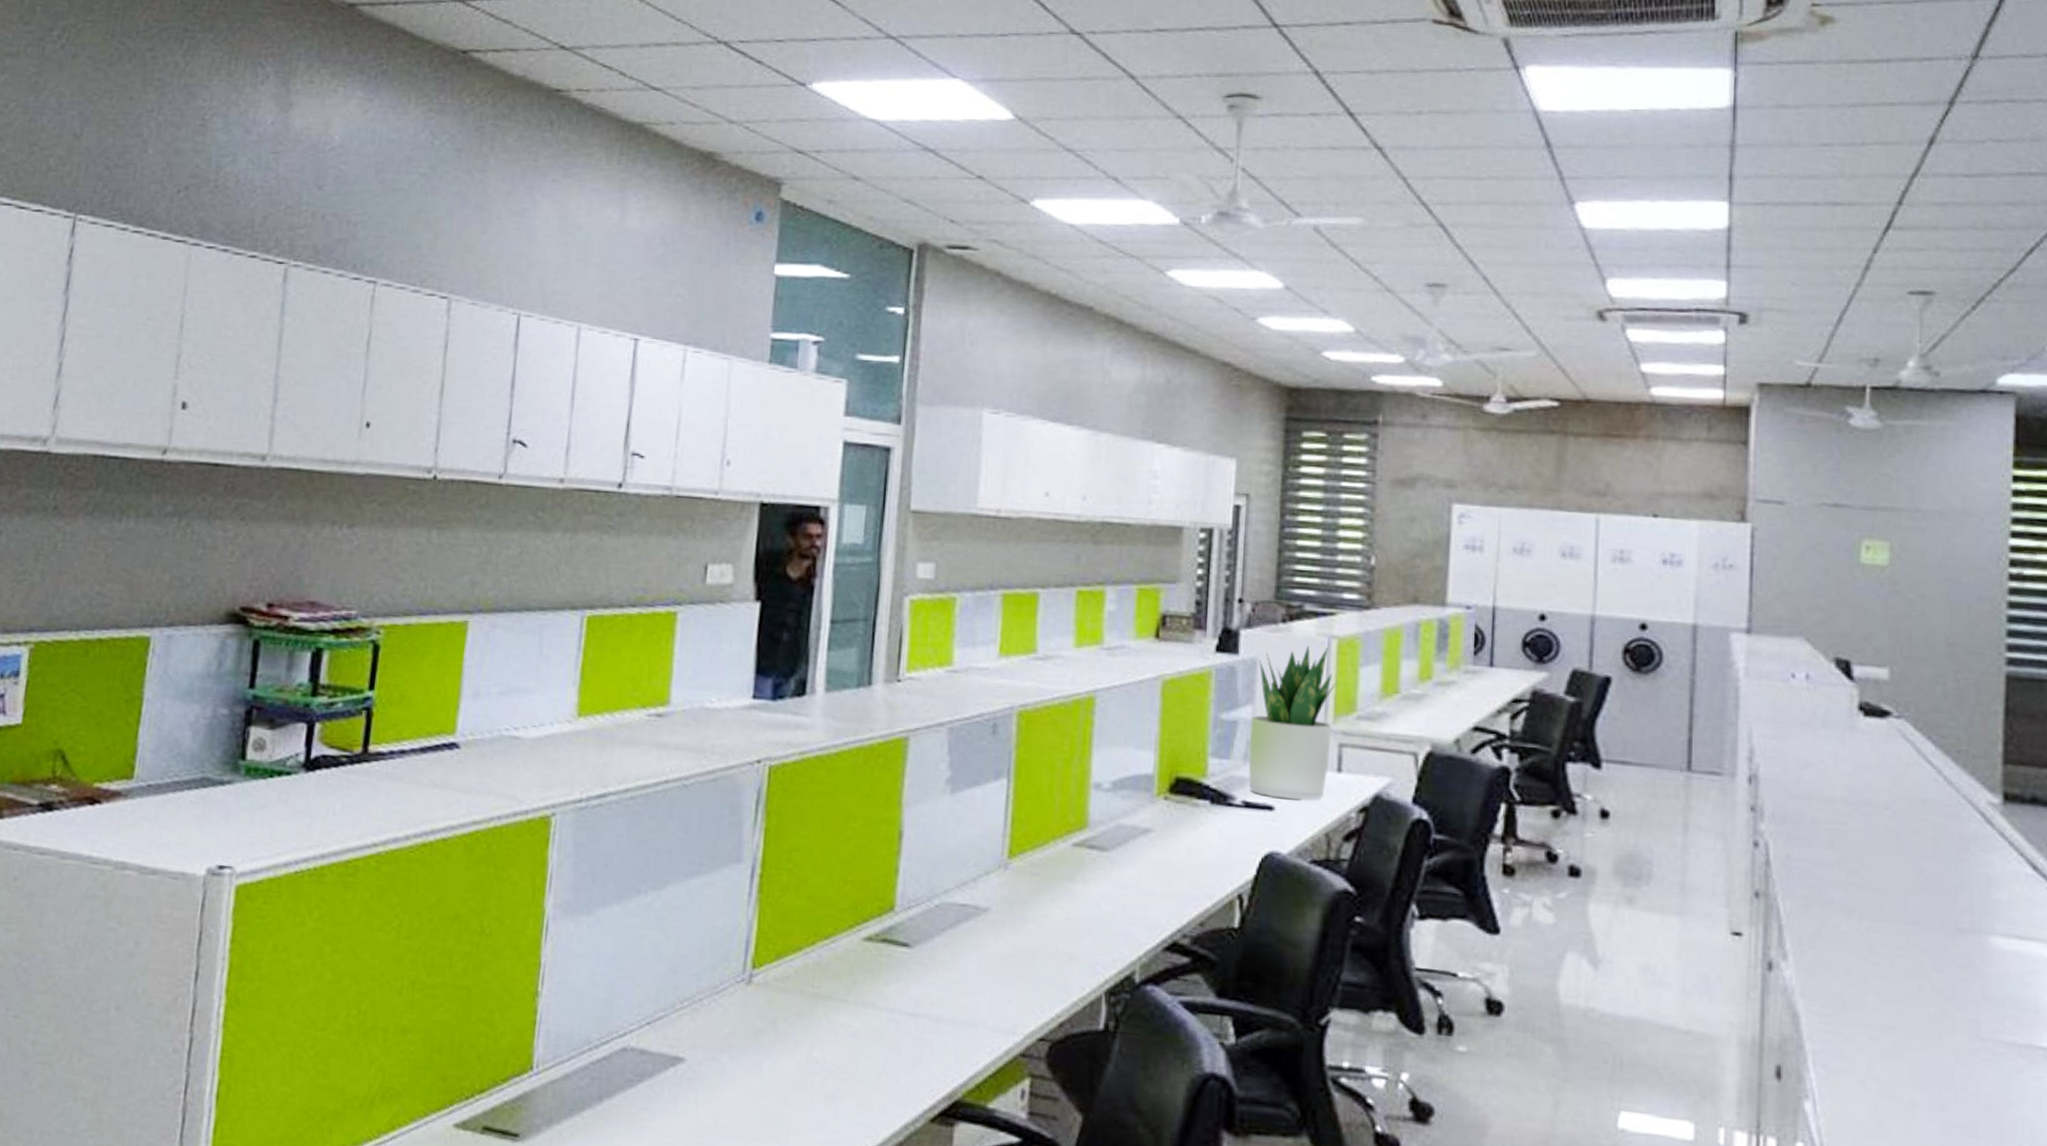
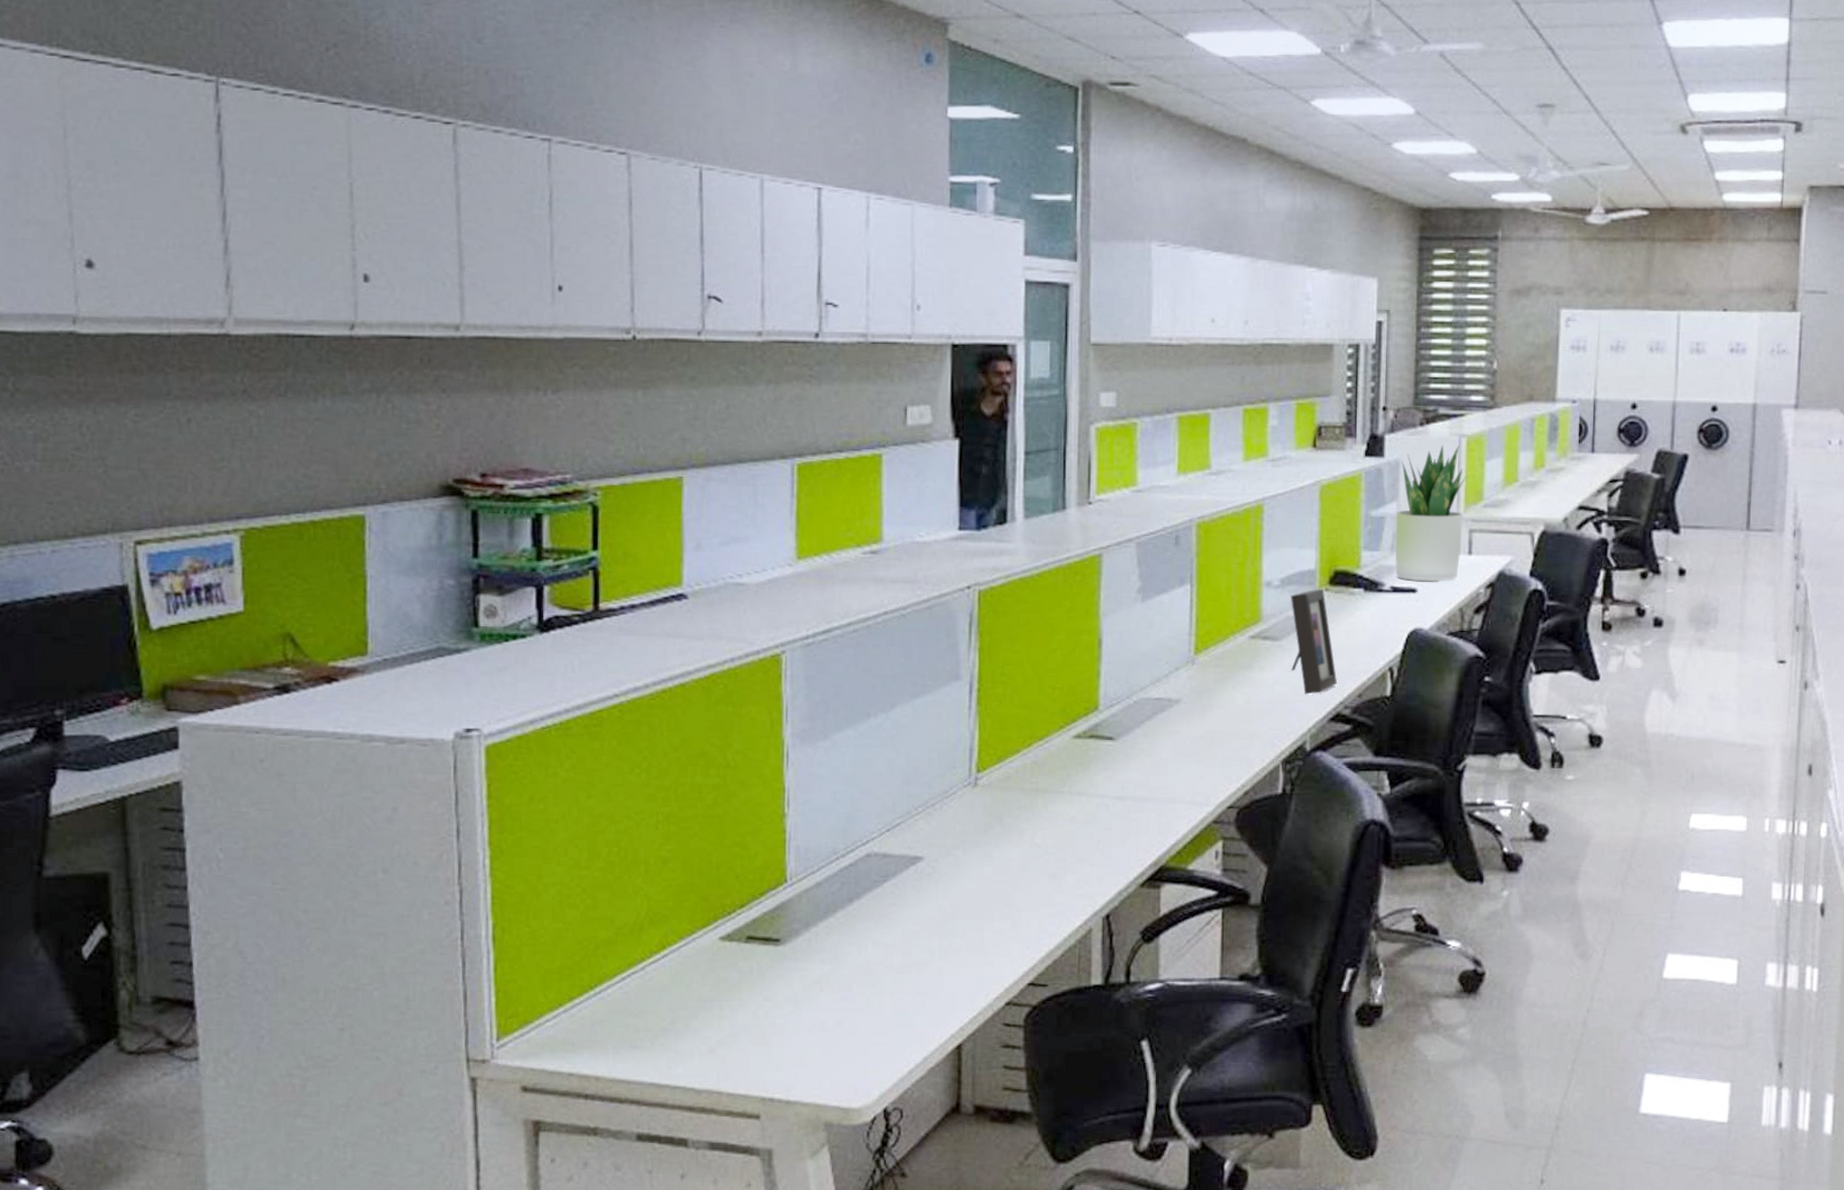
picture frame: none [1120,796,1175,917] -> present [1290,588,1337,695]

